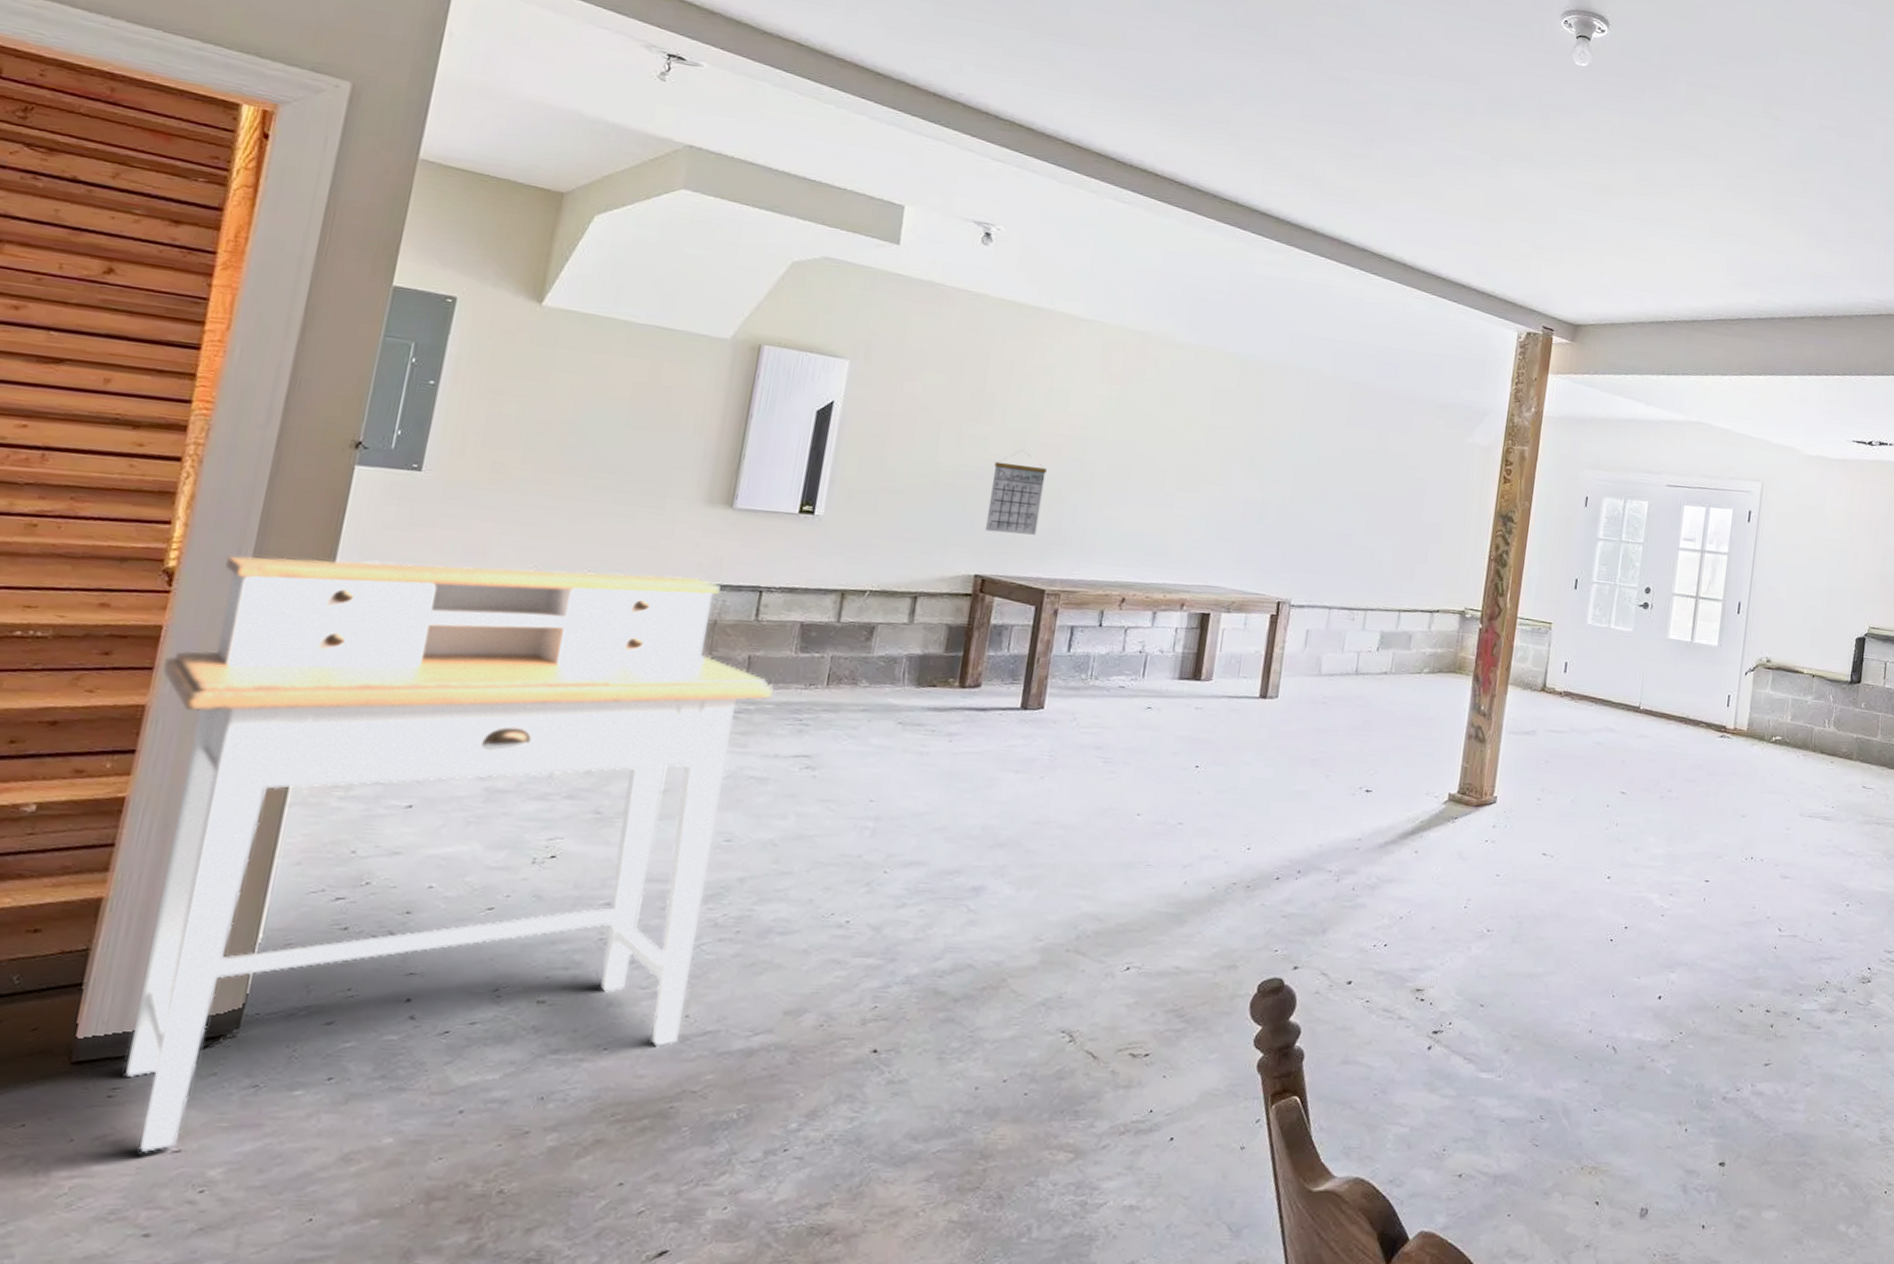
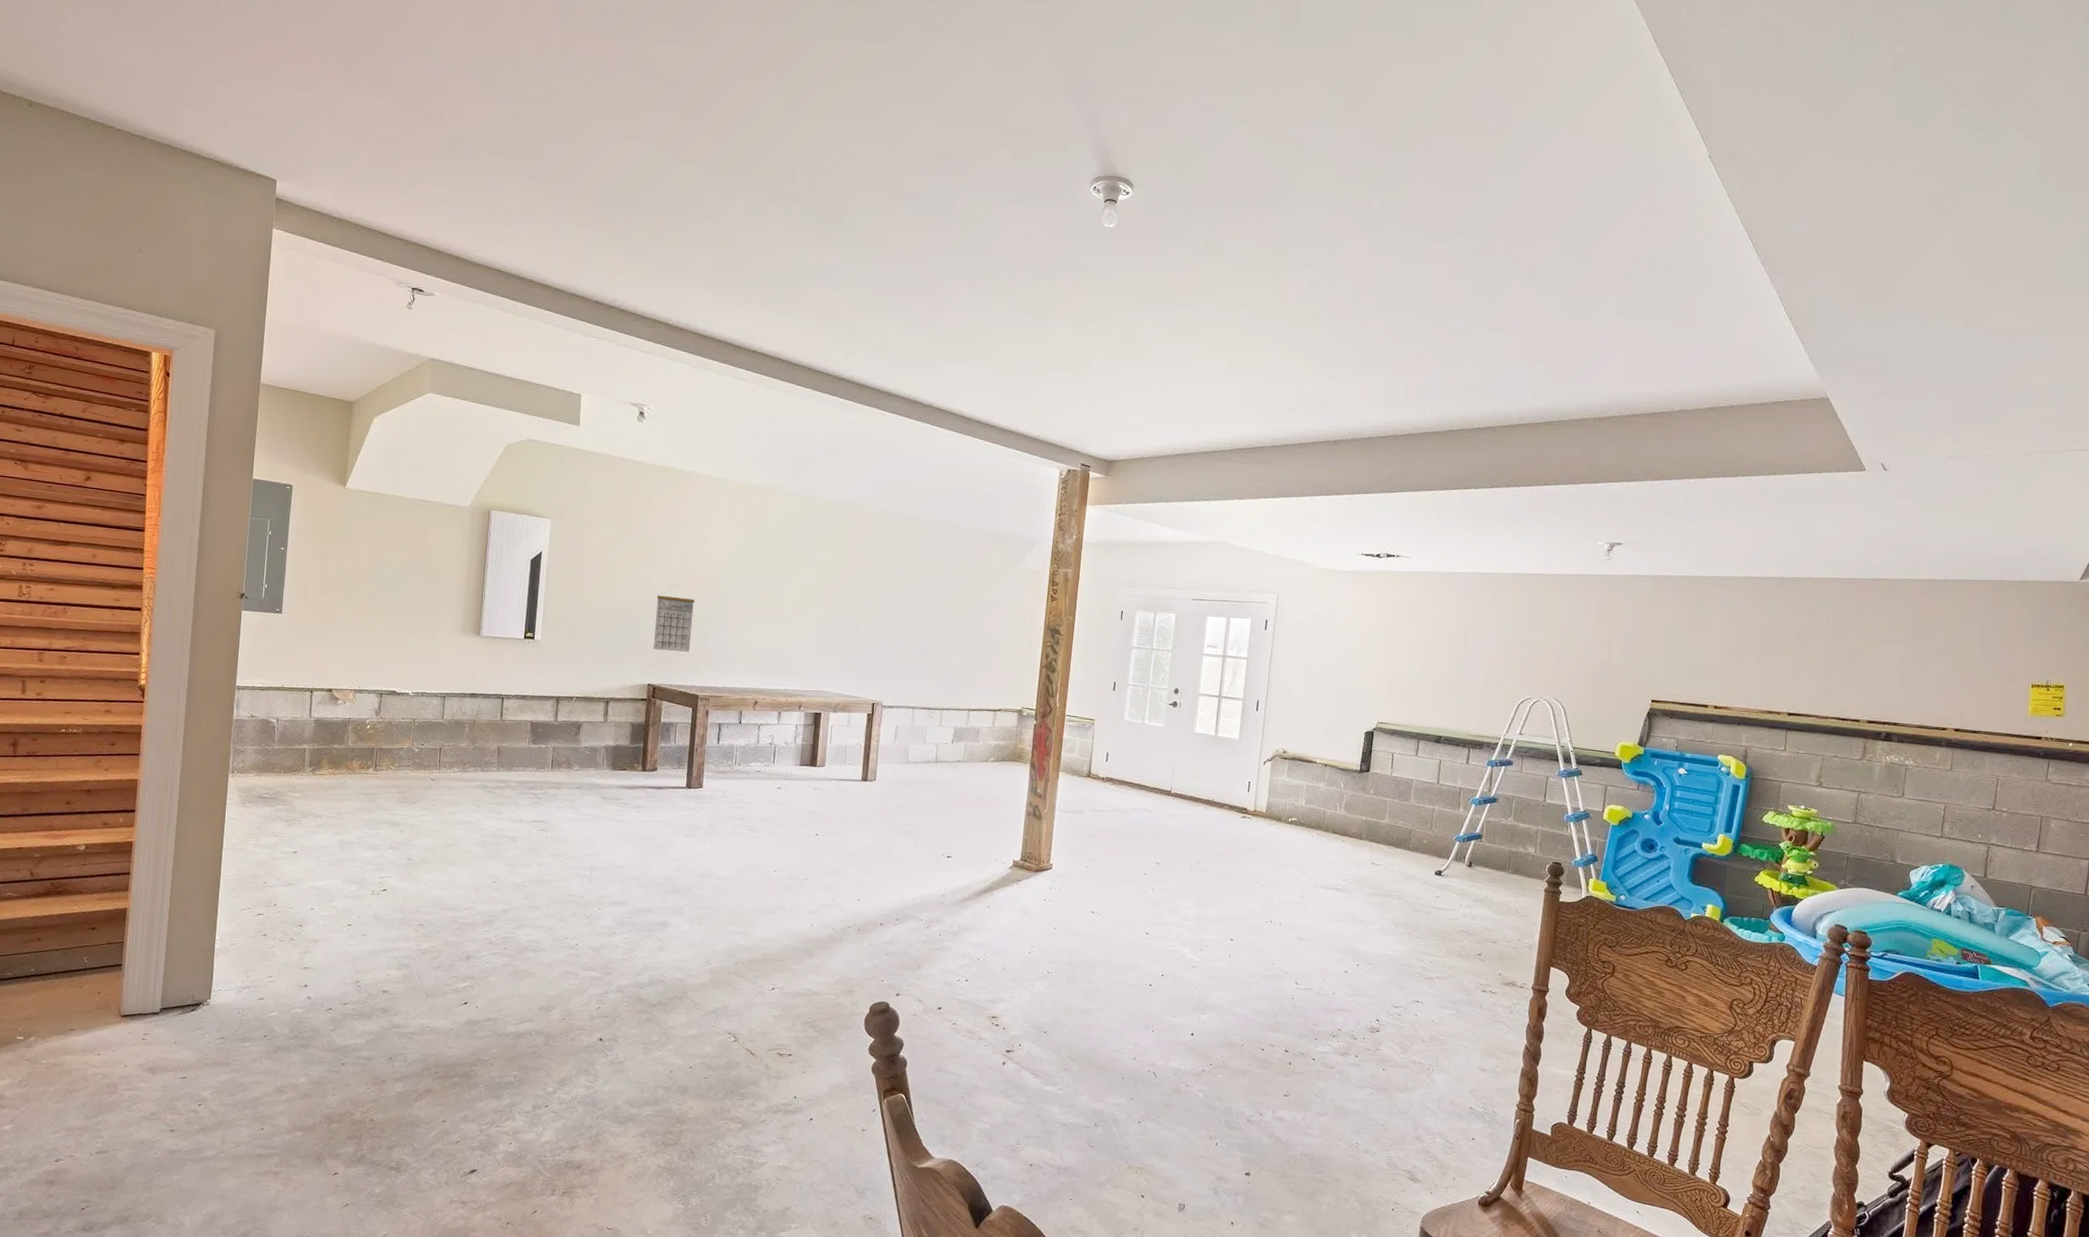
desk: present [124,556,773,1152] -> none [145,676,516,1077]

